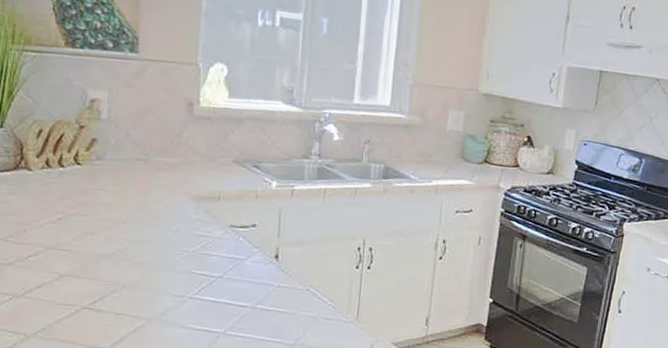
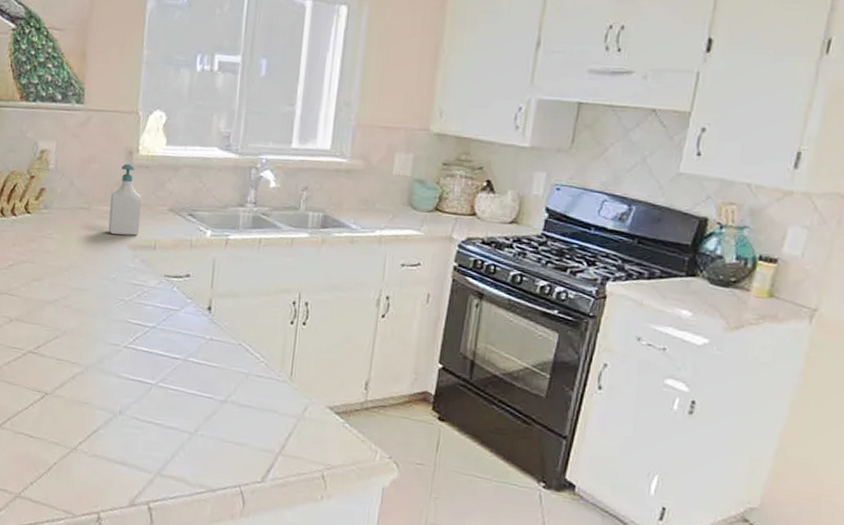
soap bottle: none [169,115,204,187] -> present [108,163,142,236]

